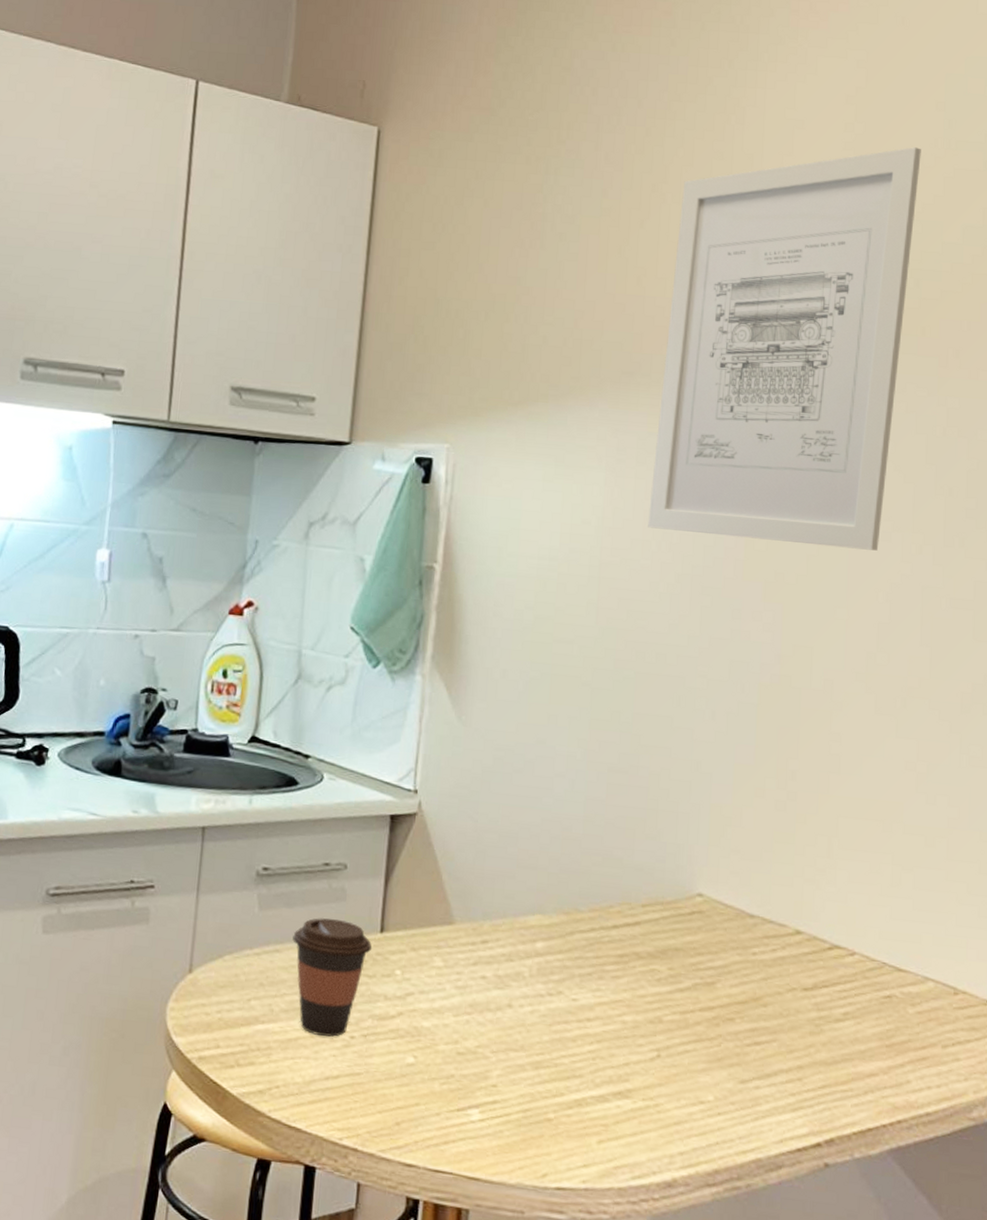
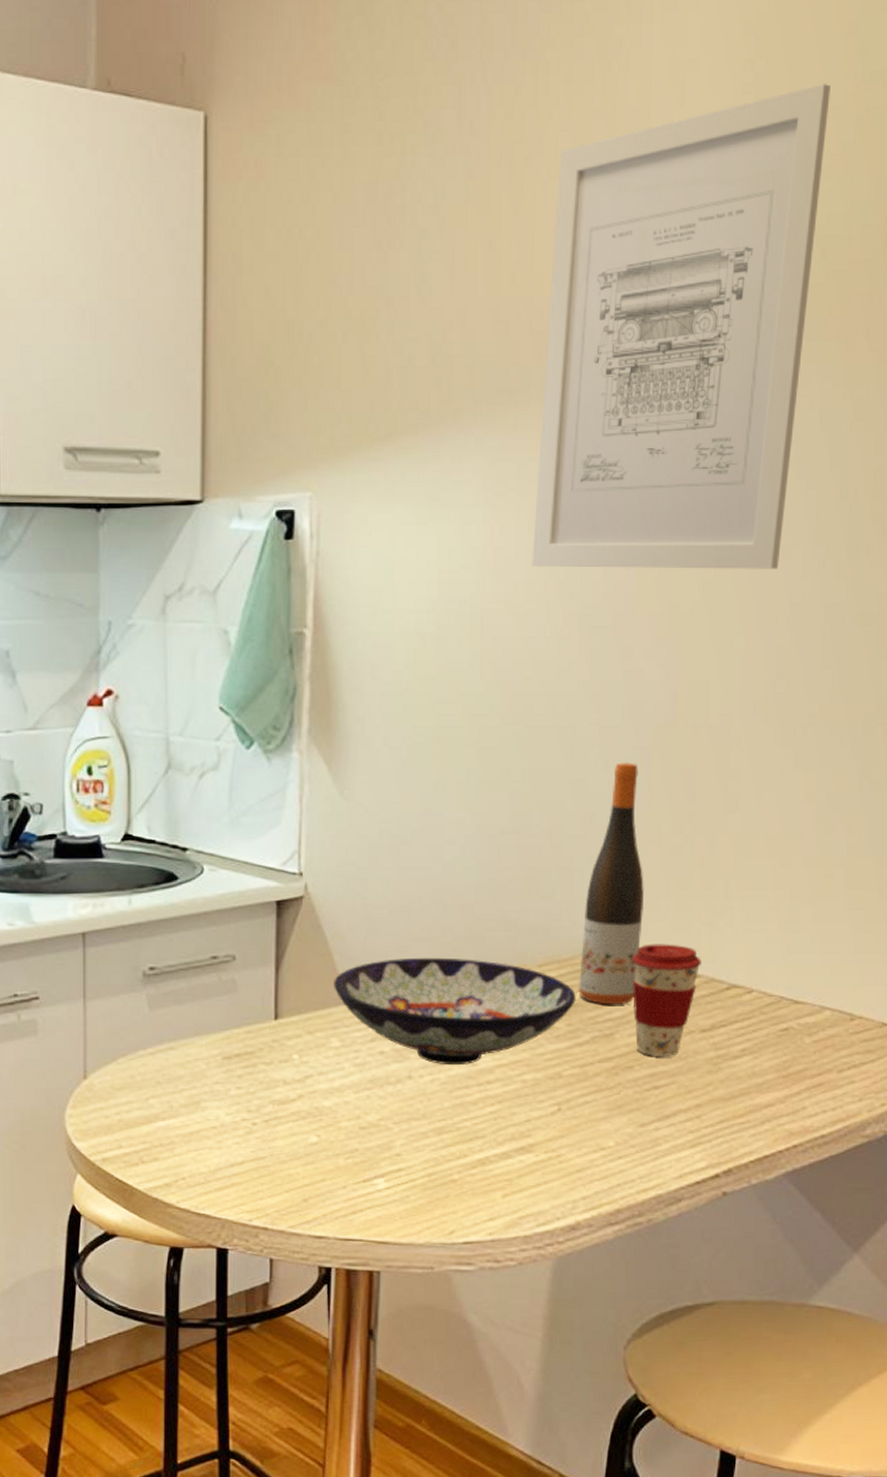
coffee cup: present [292,917,373,1037] -> none [186,1010,268,1127]
bowl: none [440,884,678,999] -> present [334,957,576,1066]
wine bottle: none [681,715,748,954] -> present [578,763,645,1005]
coffee cup: none [734,895,804,1013] -> present [631,944,701,1056]

